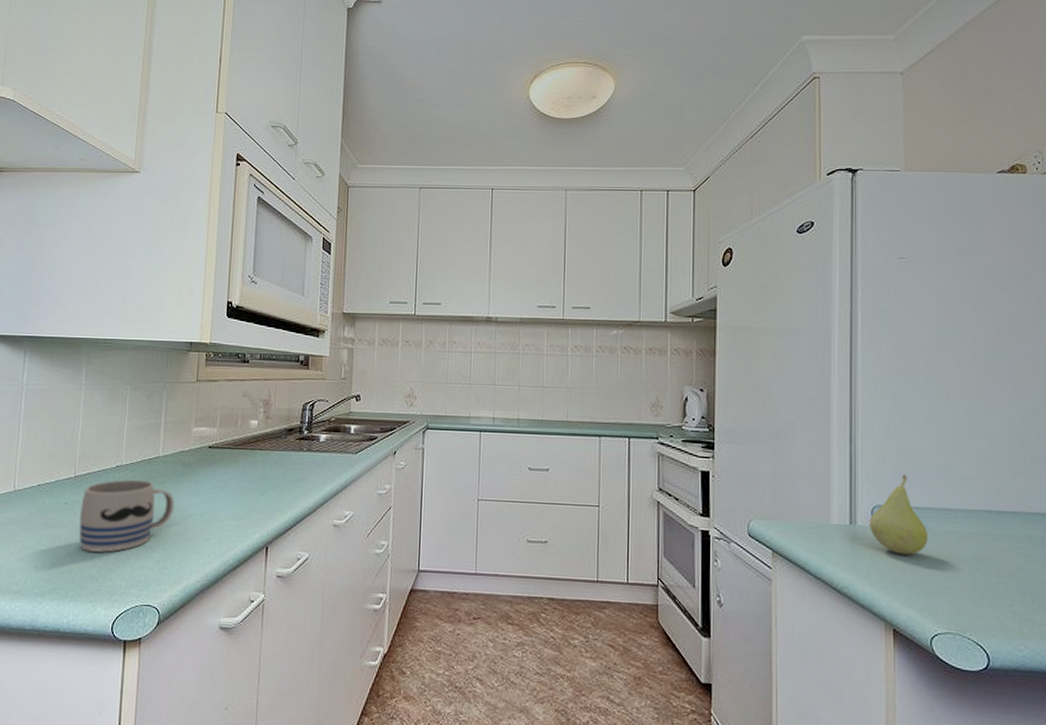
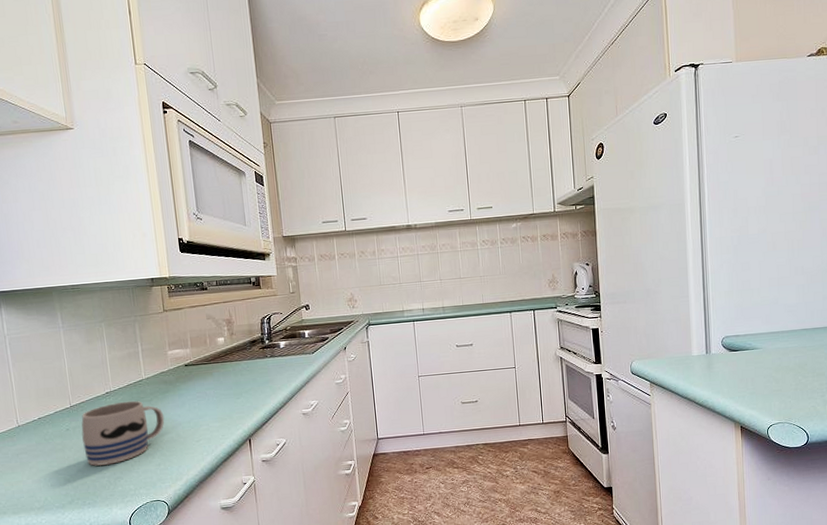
fruit: present [870,474,928,555] -> none [720,309,763,371]

